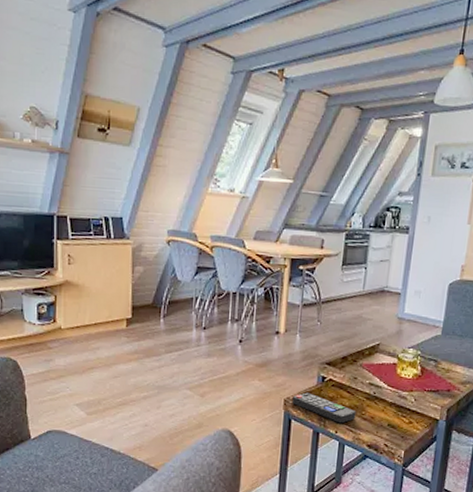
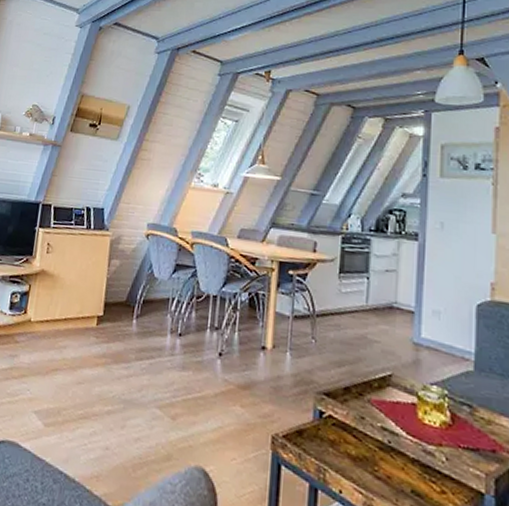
remote control: present [292,392,356,424] -> none [282,429,366,480]

